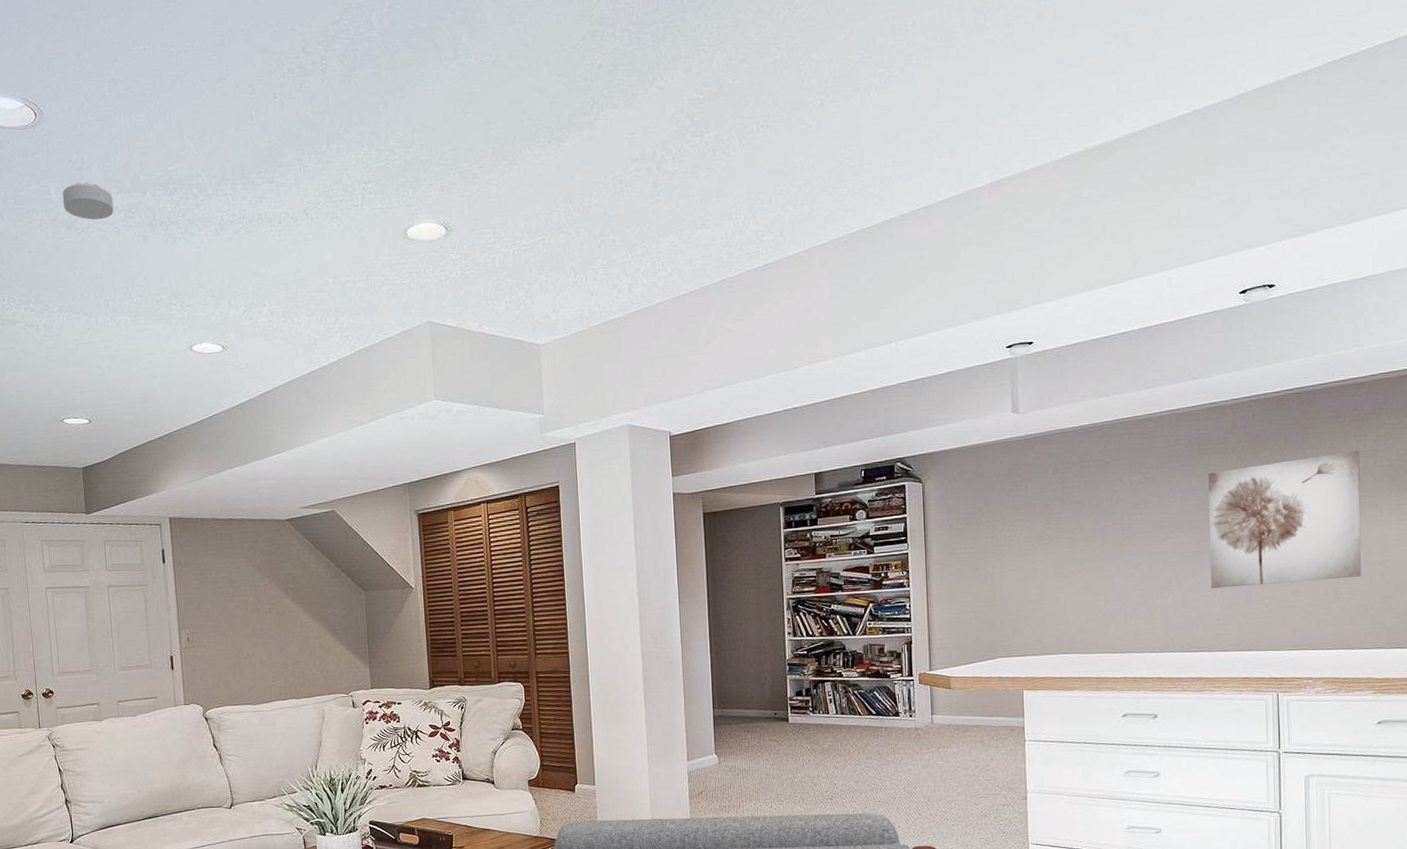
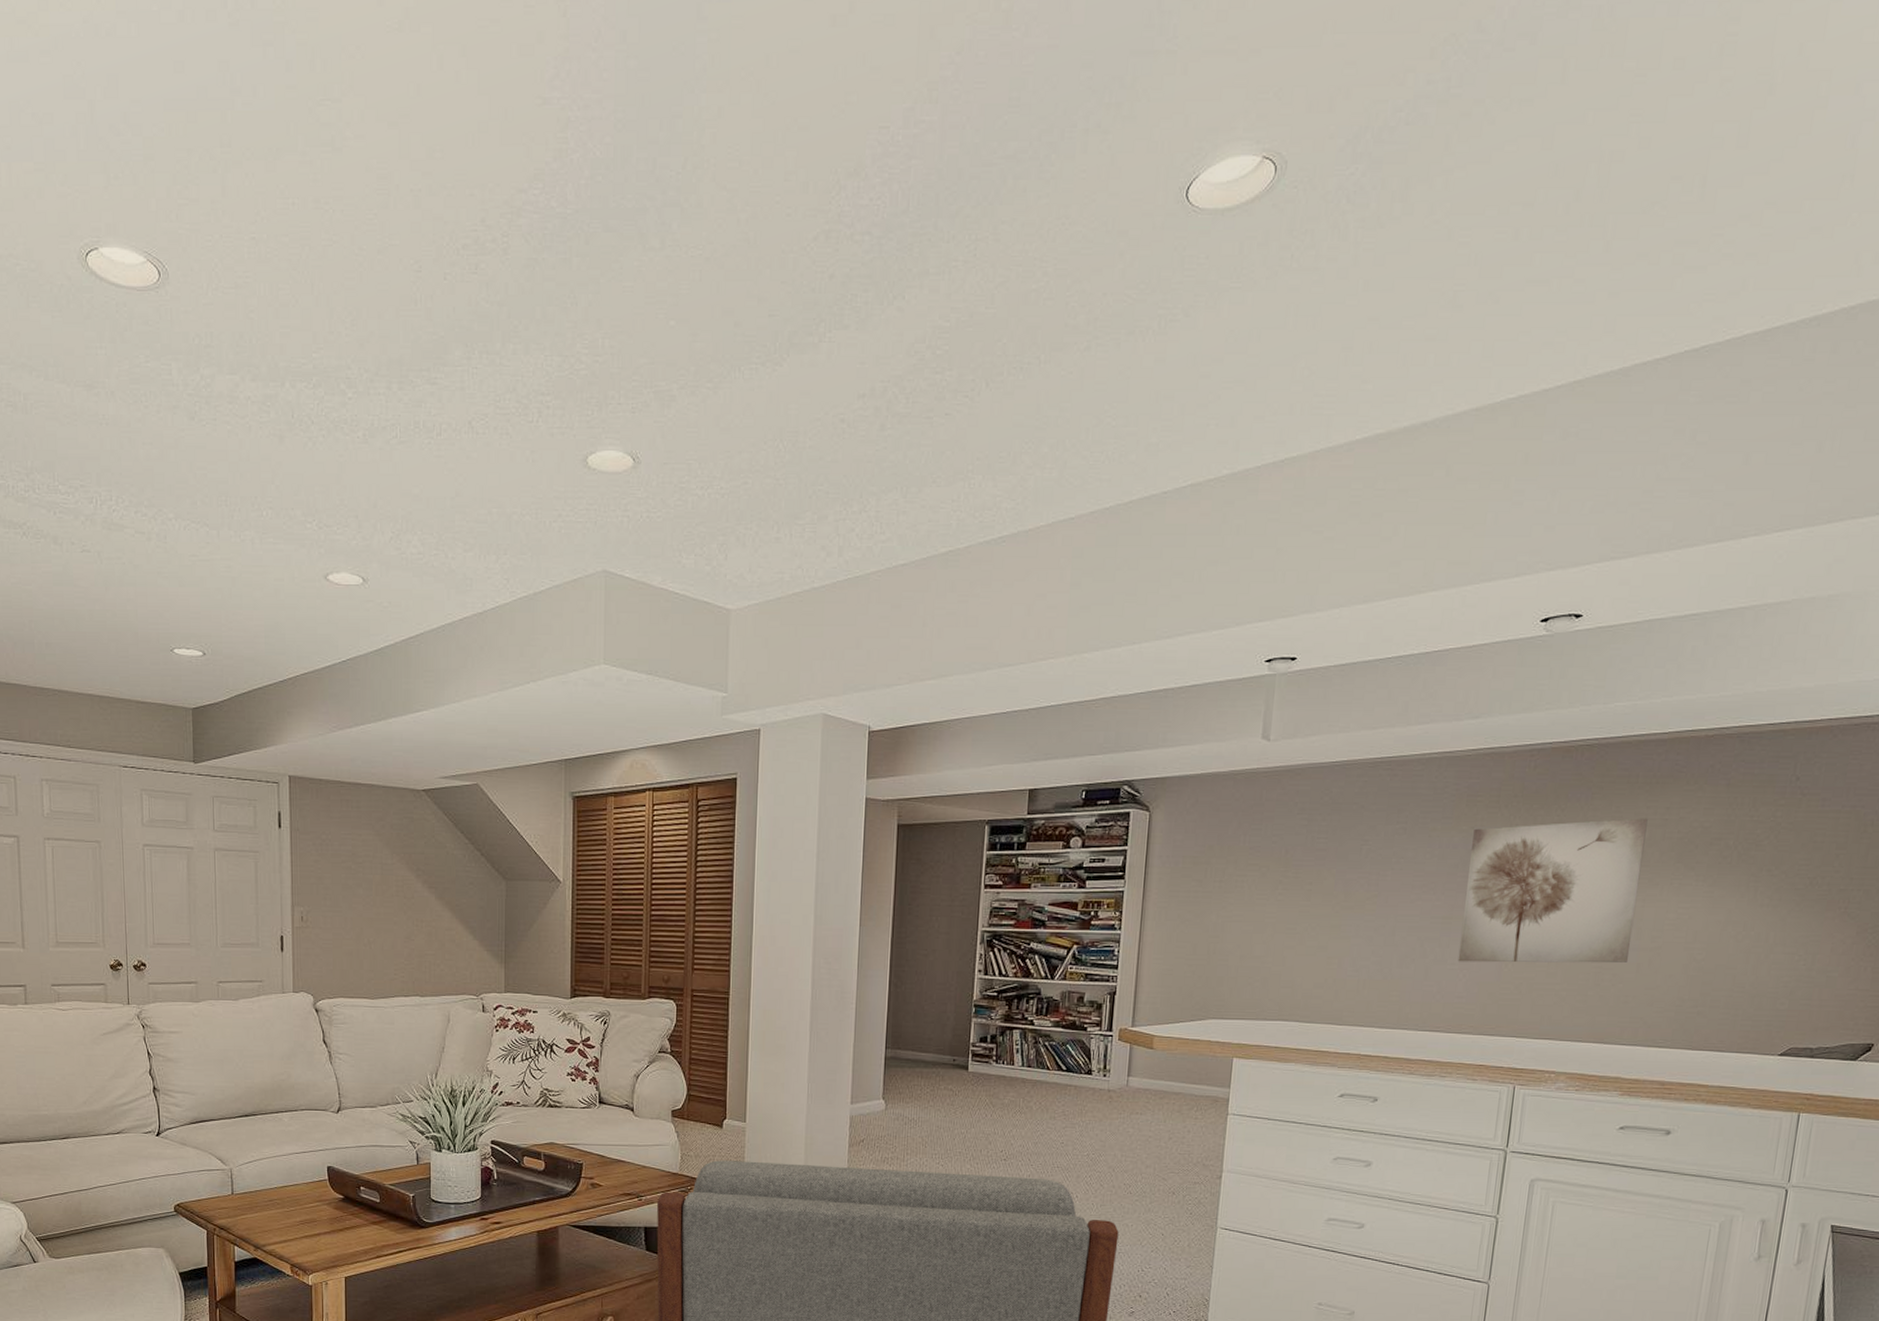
smoke detector: present [63,181,114,220] -> none [187,363,246,412]

